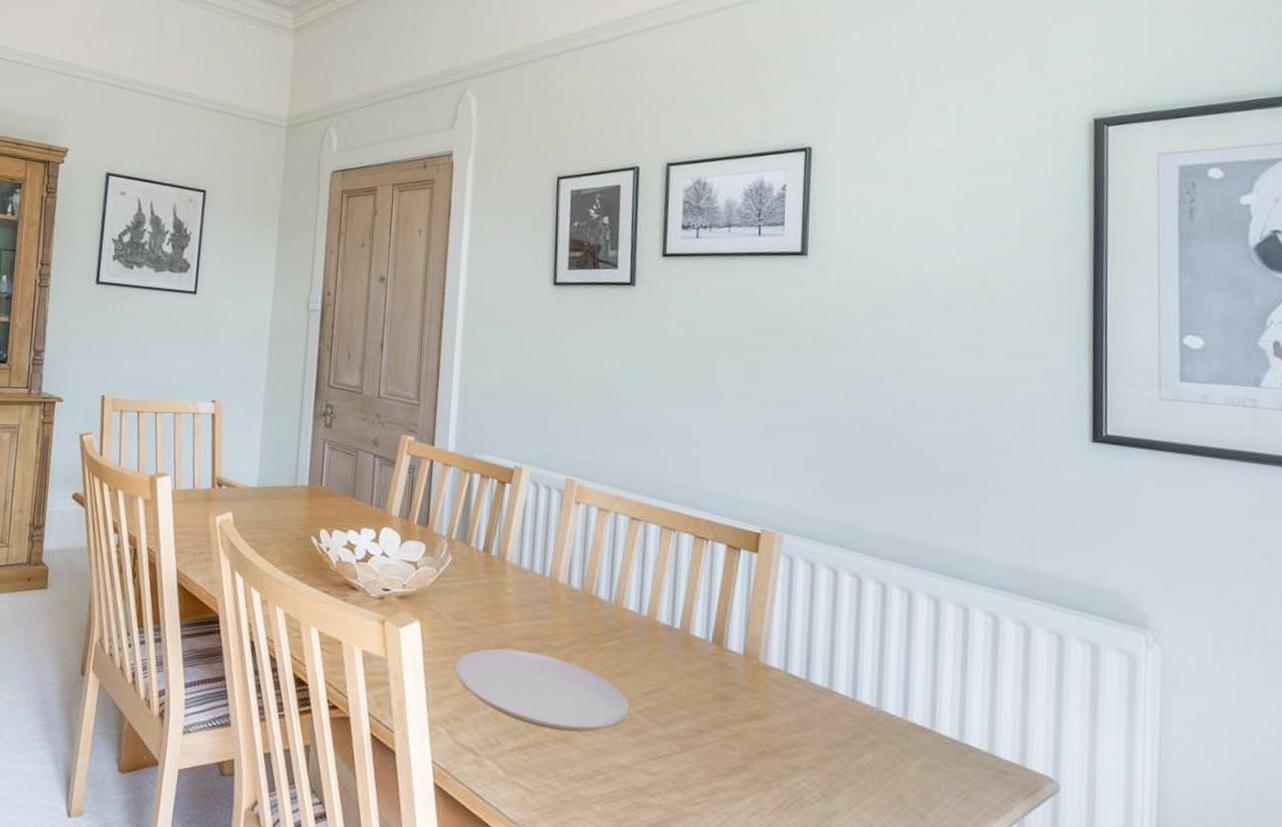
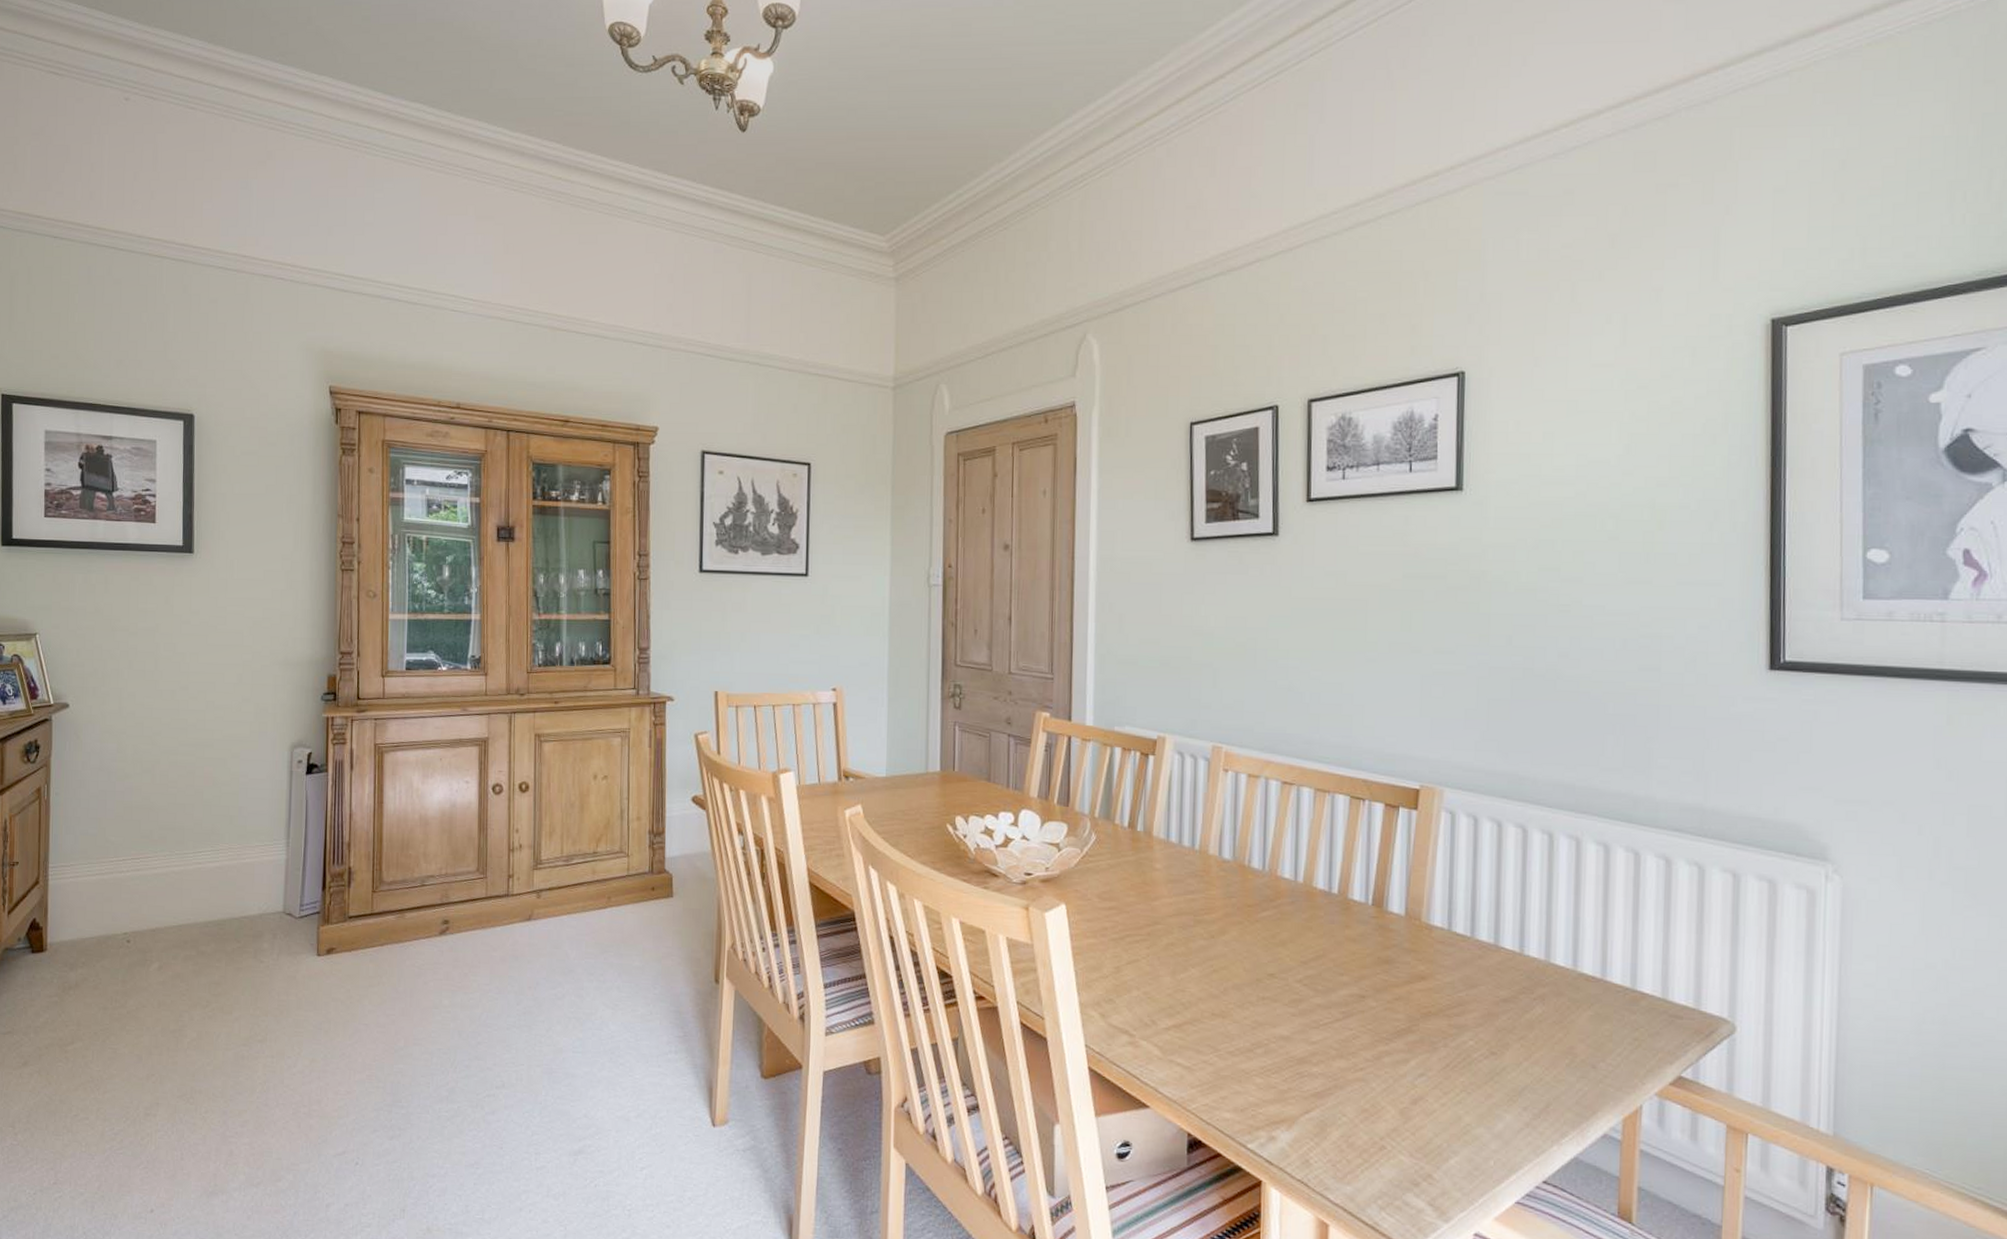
plate: present [455,648,629,732] -> none [1105,926,1287,1006]

